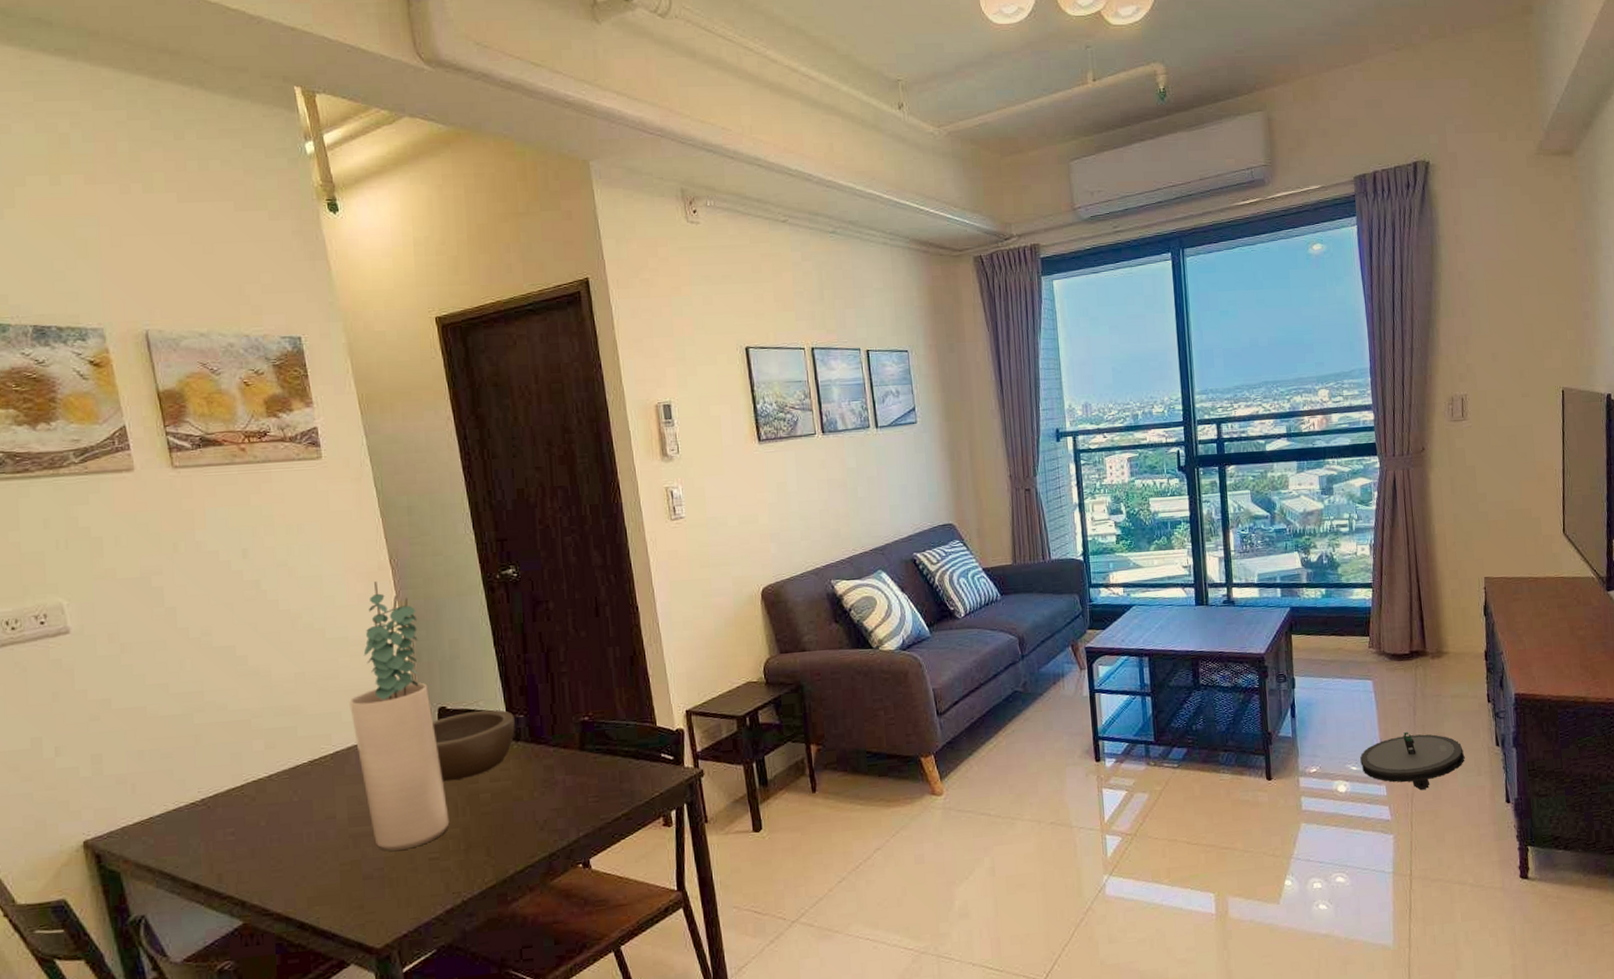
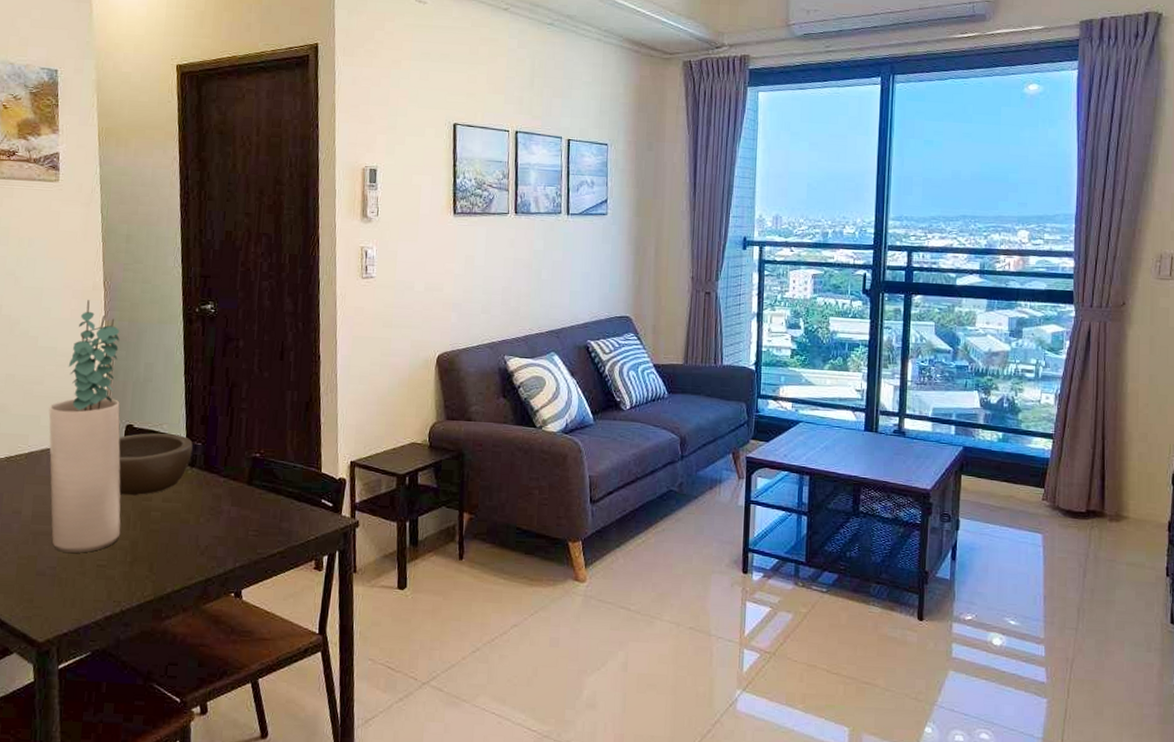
robot vacuum: present [1360,732,1465,791] -> none [1020,594,1135,658]

